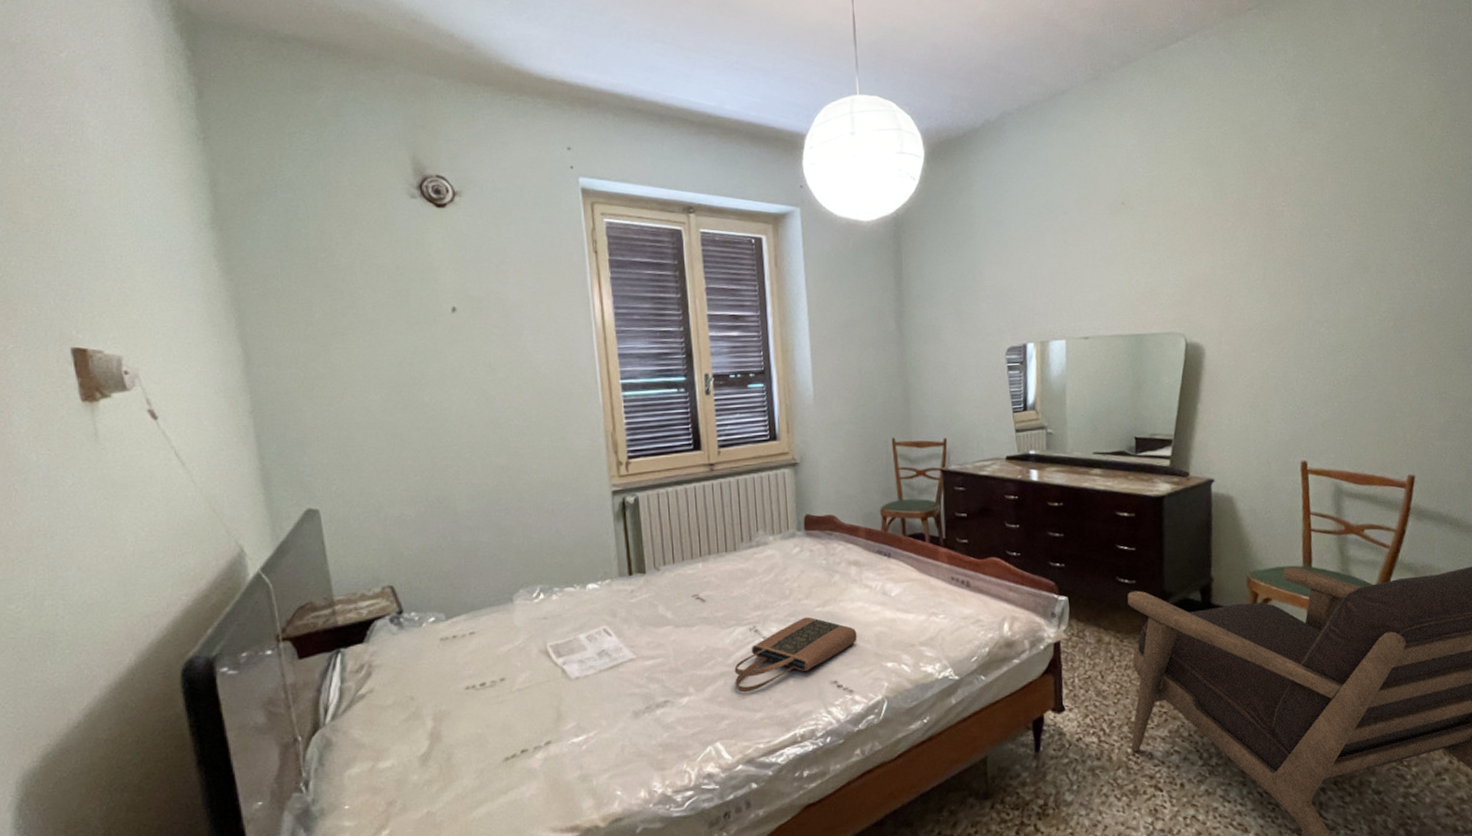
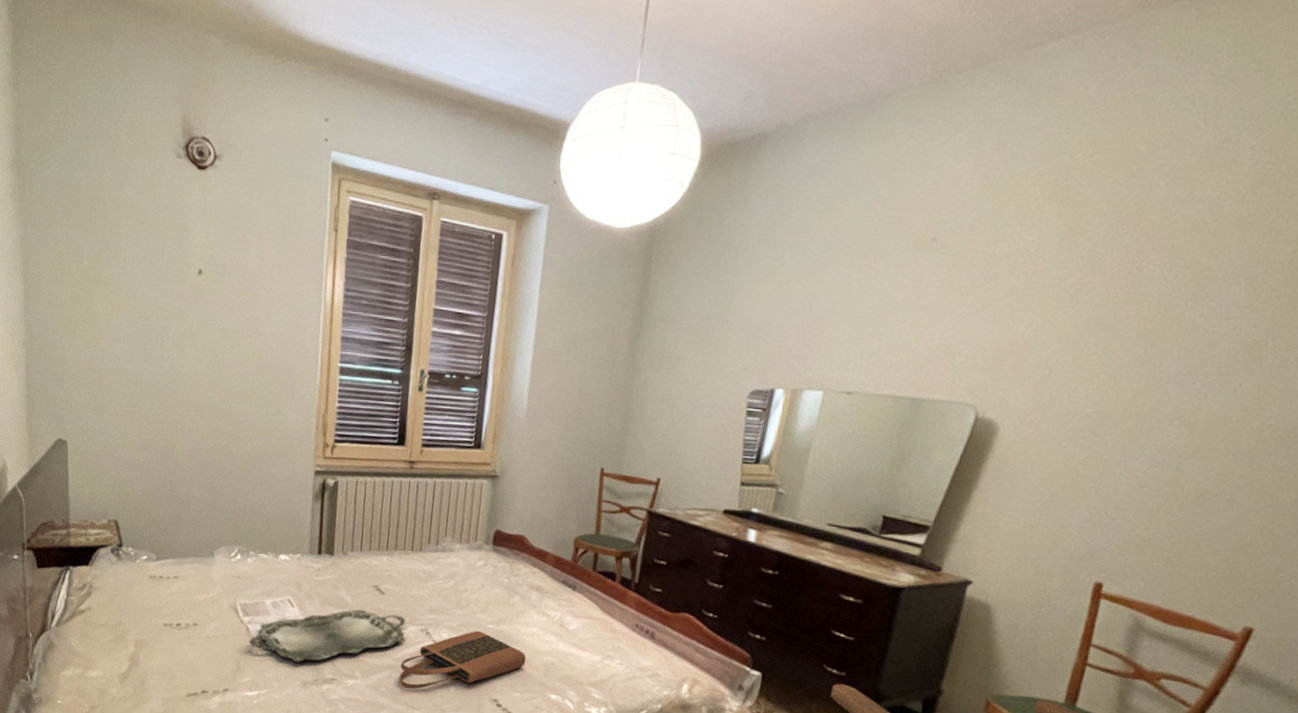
serving tray: none [567,619,735,694] -> present [248,609,406,663]

